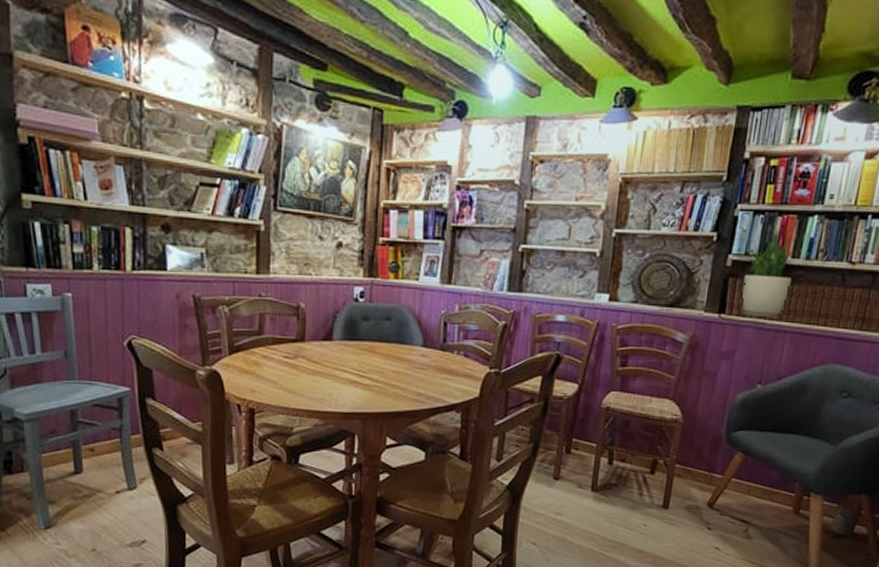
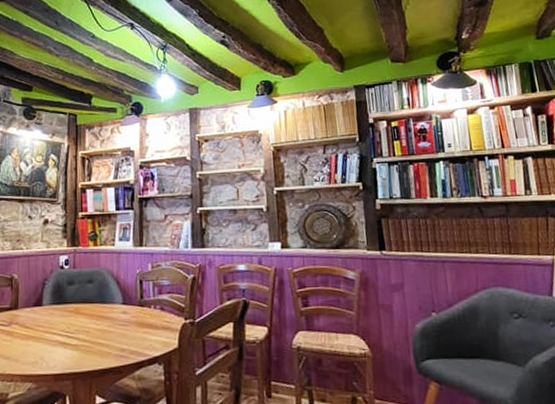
planter: present [739,235,792,319] -> none [392,180,438,251]

